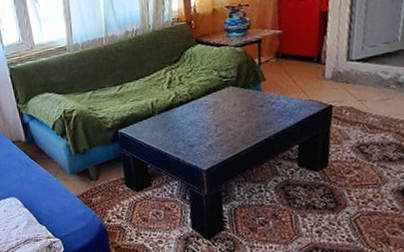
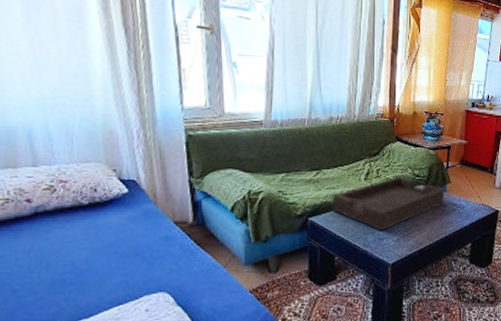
tray: none [137,79,260,138] -> present [332,175,445,231]

